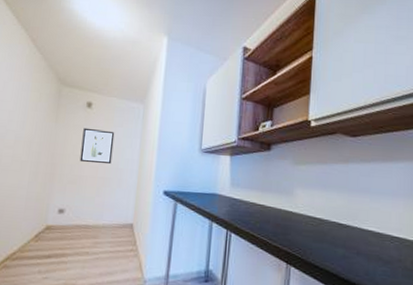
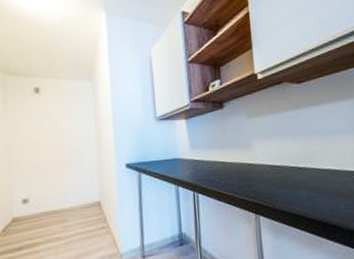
wall art: present [80,127,115,165] -> none [35,113,69,149]

